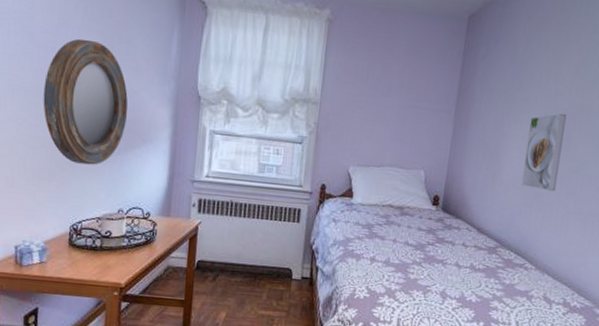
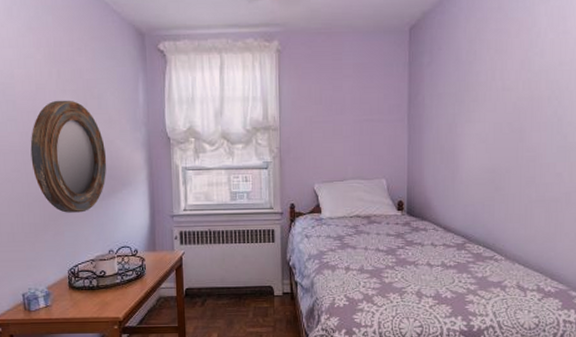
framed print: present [521,113,567,192] -> none [481,108,517,184]

